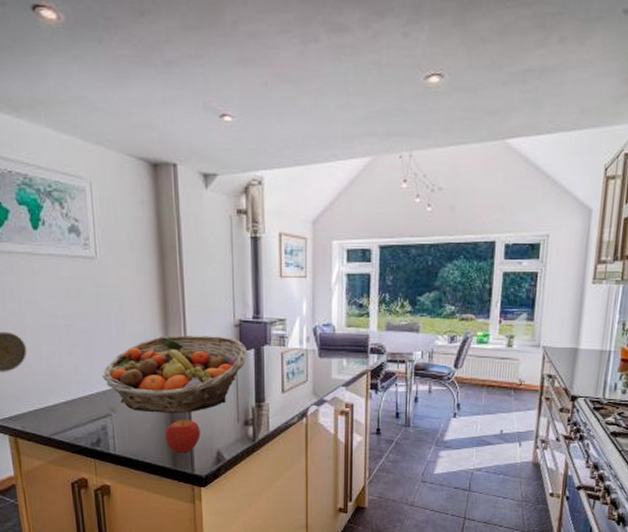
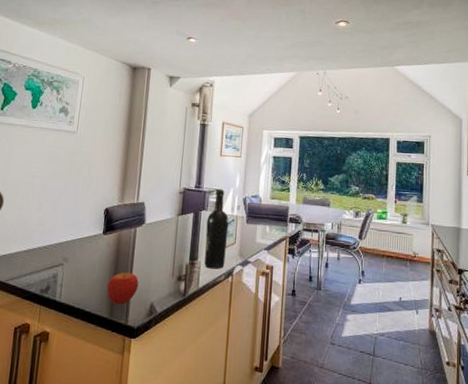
fruit basket: present [101,336,247,413] -> none [62,198,188,266]
wine bottle: none [271,320,298,411] -> present [204,190,229,269]

